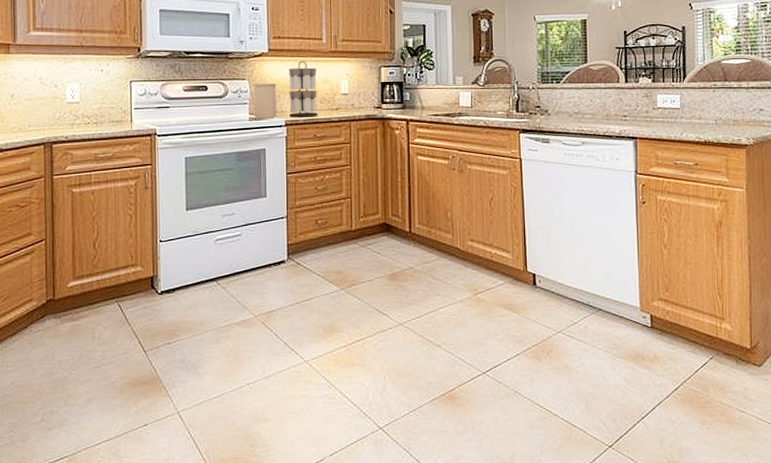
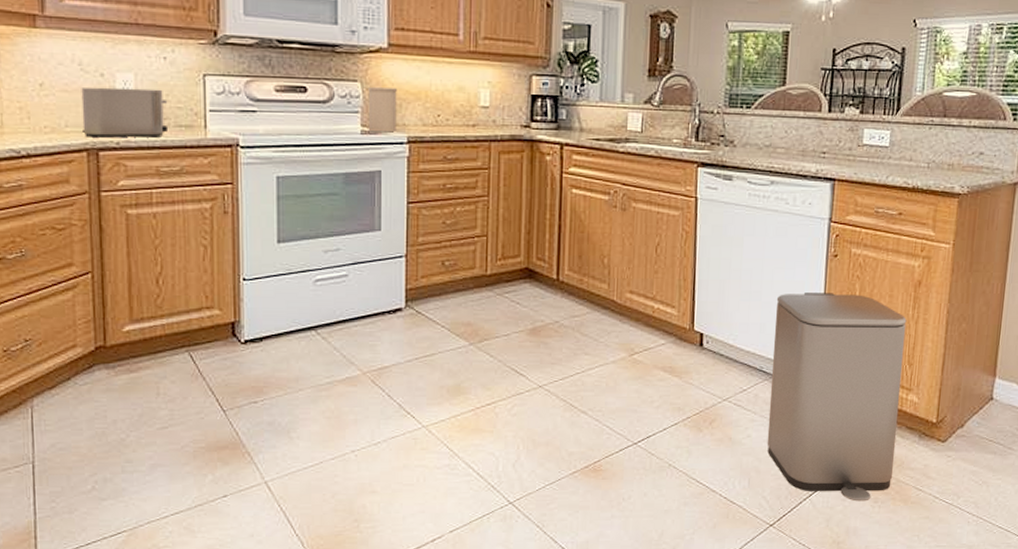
toaster: none [40,94,104,134] -> present [81,87,169,138]
spice rack: present [288,61,318,118] -> none [413,61,450,134]
pedal bin: none [596,235,717,423] -> present [767,293,907,502]

